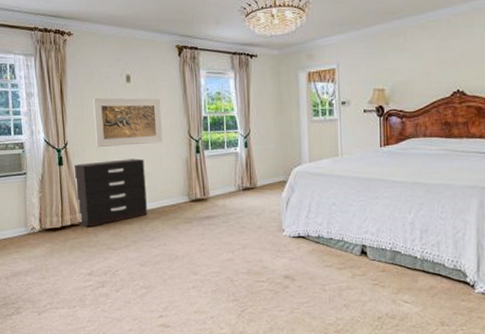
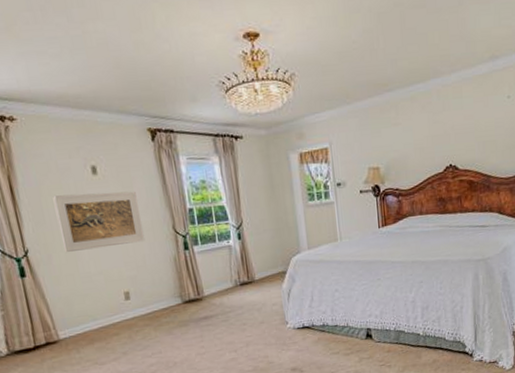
dresser: present [74,158,147,228] -> none [40,261,136,344]

